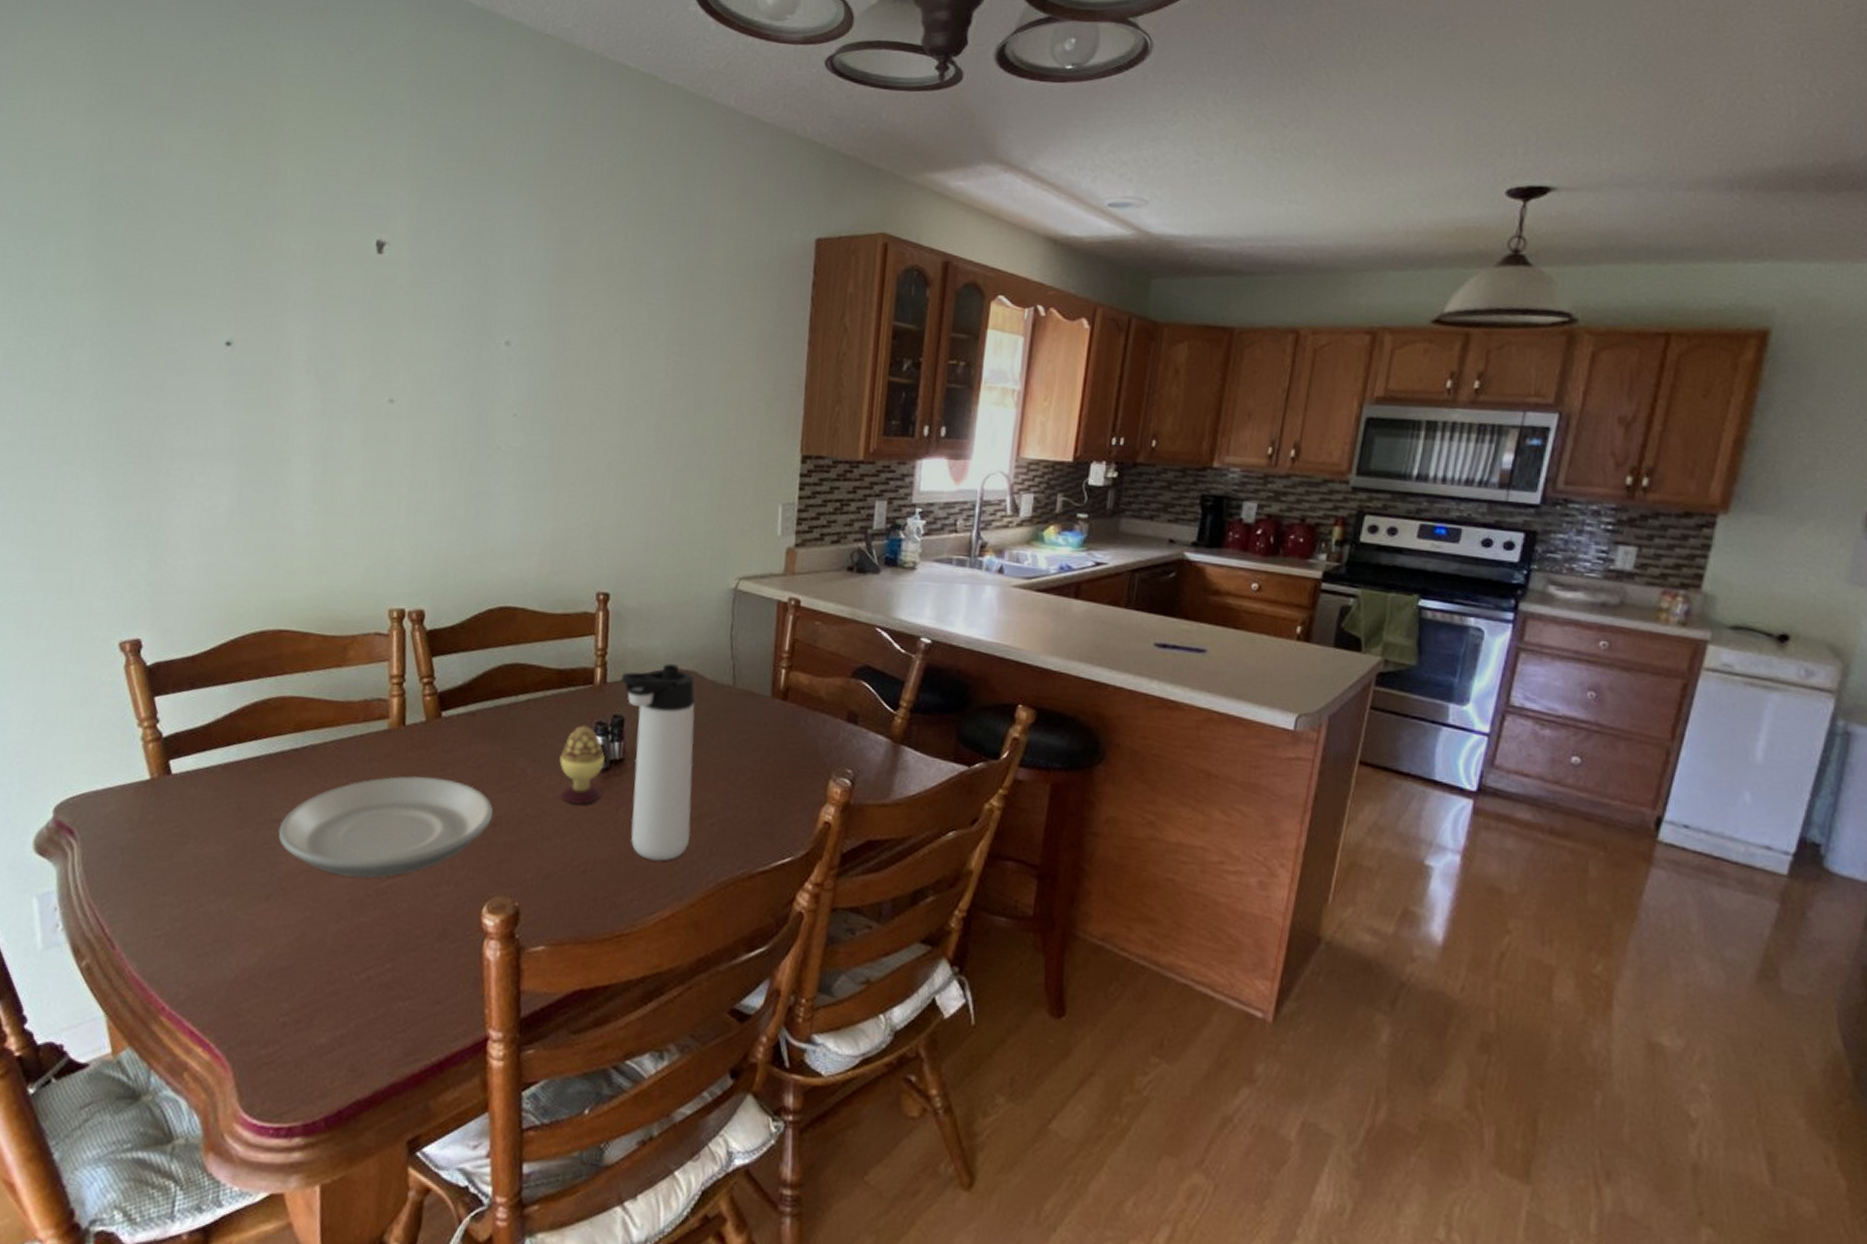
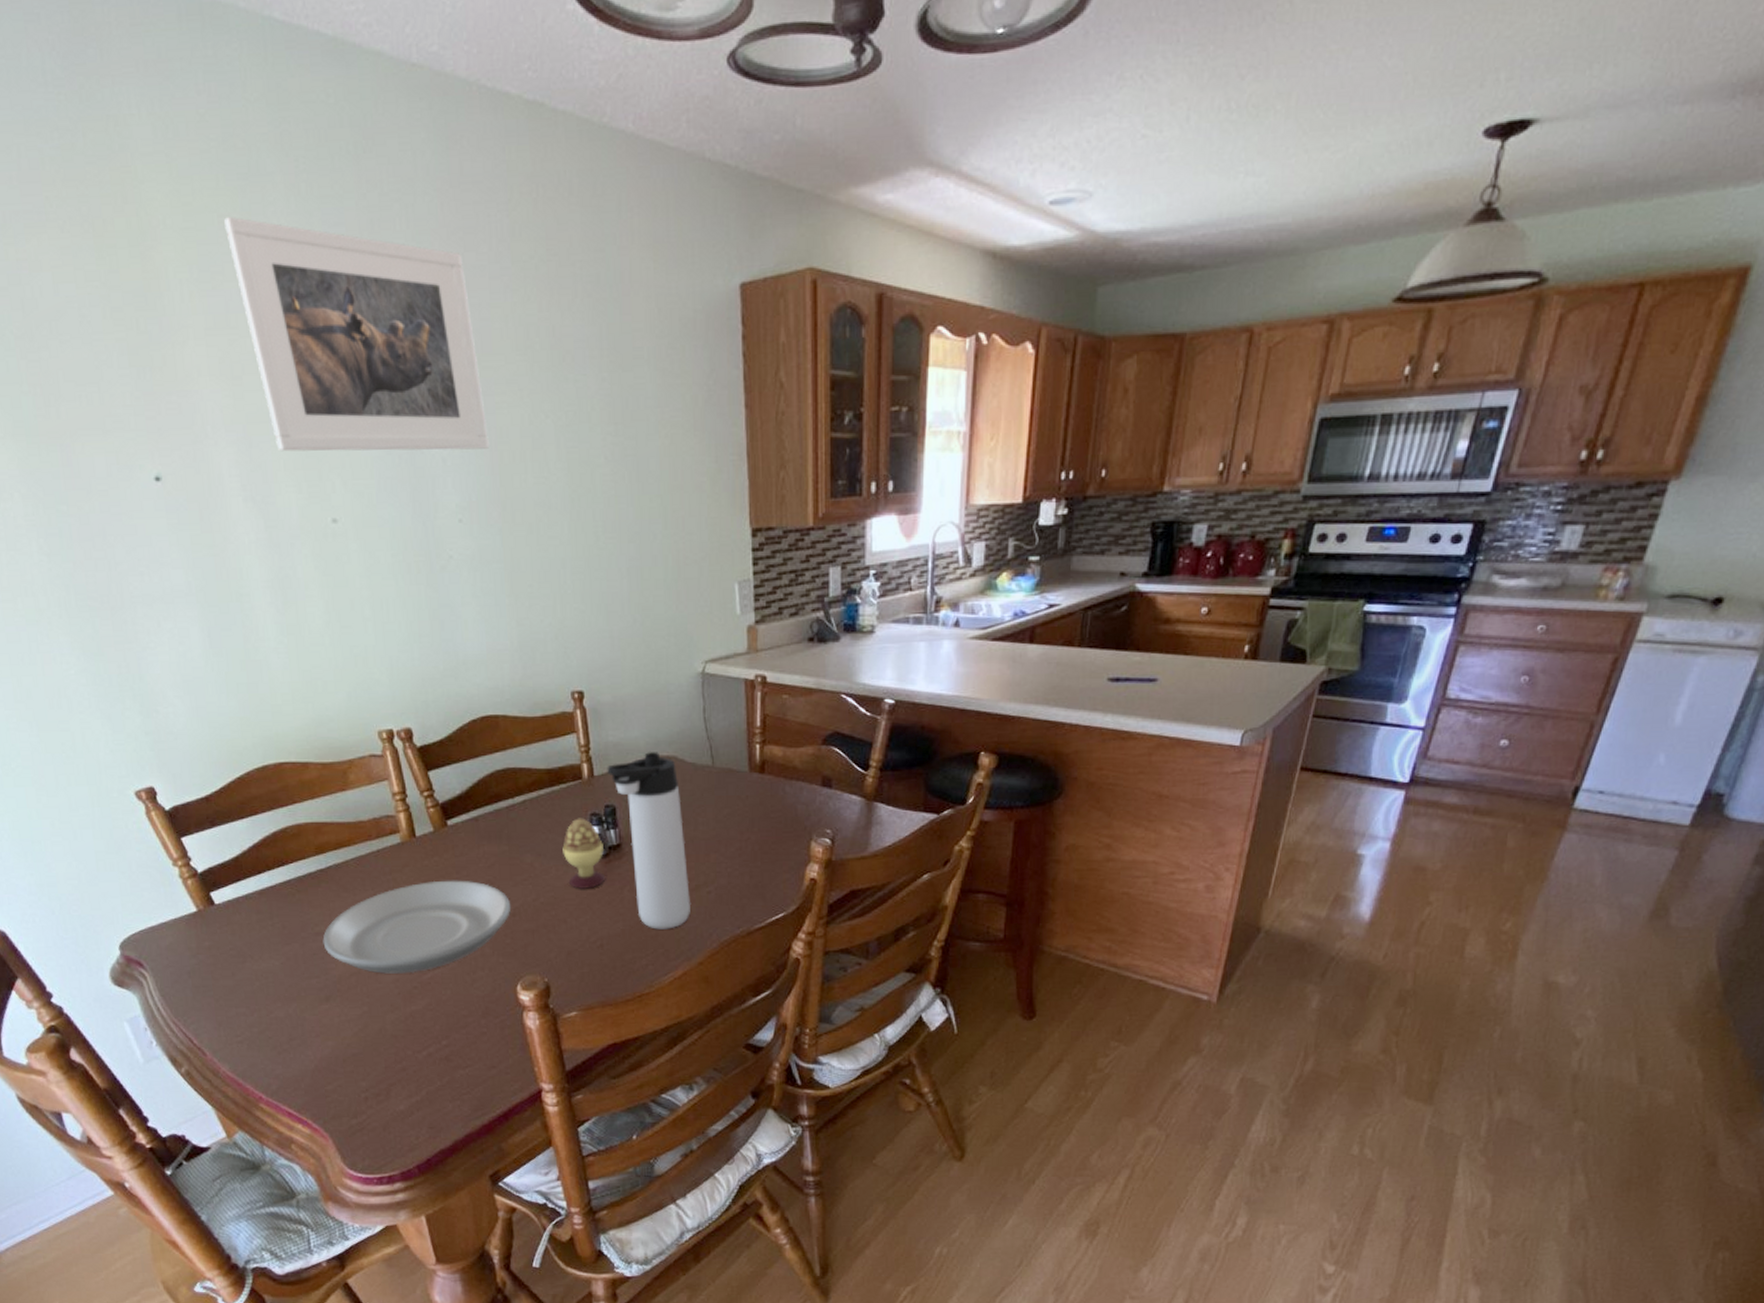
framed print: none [348,133,561,353] -> present [224,217,490,452]

